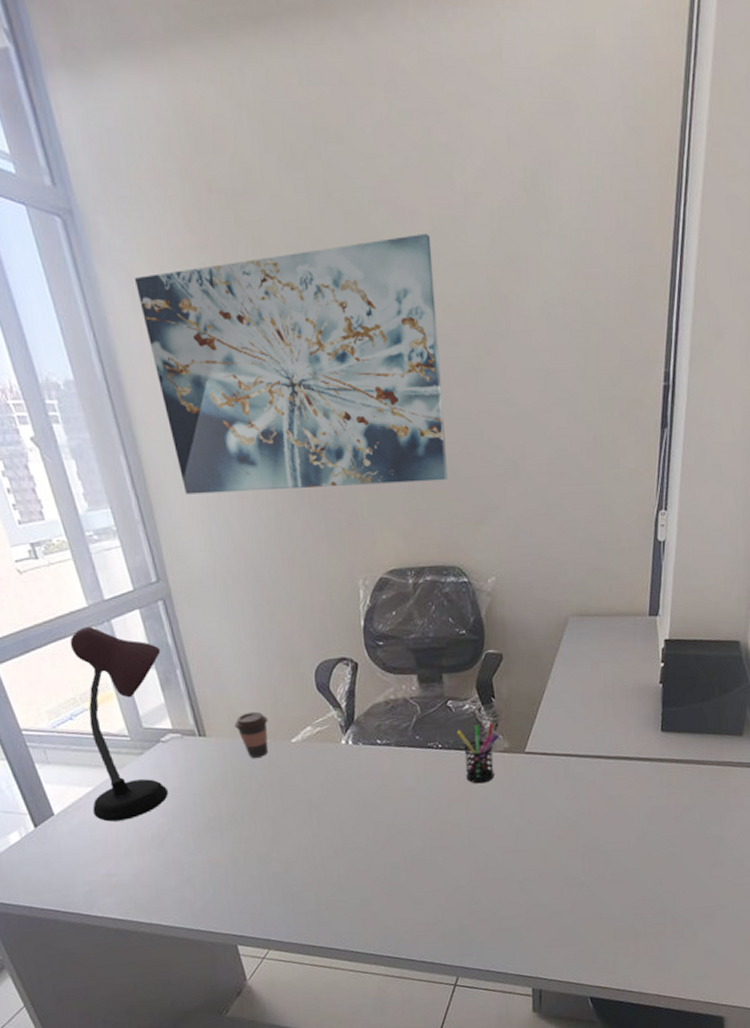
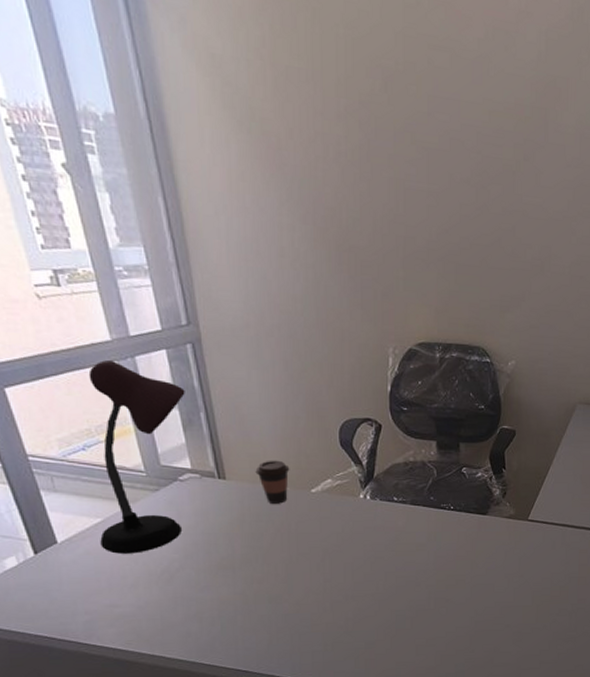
wall art: present [135,233,448,495] -> none [189,24,483,268]
pen holder: present [456,723,499,784] -> none [468,491,506,544]

